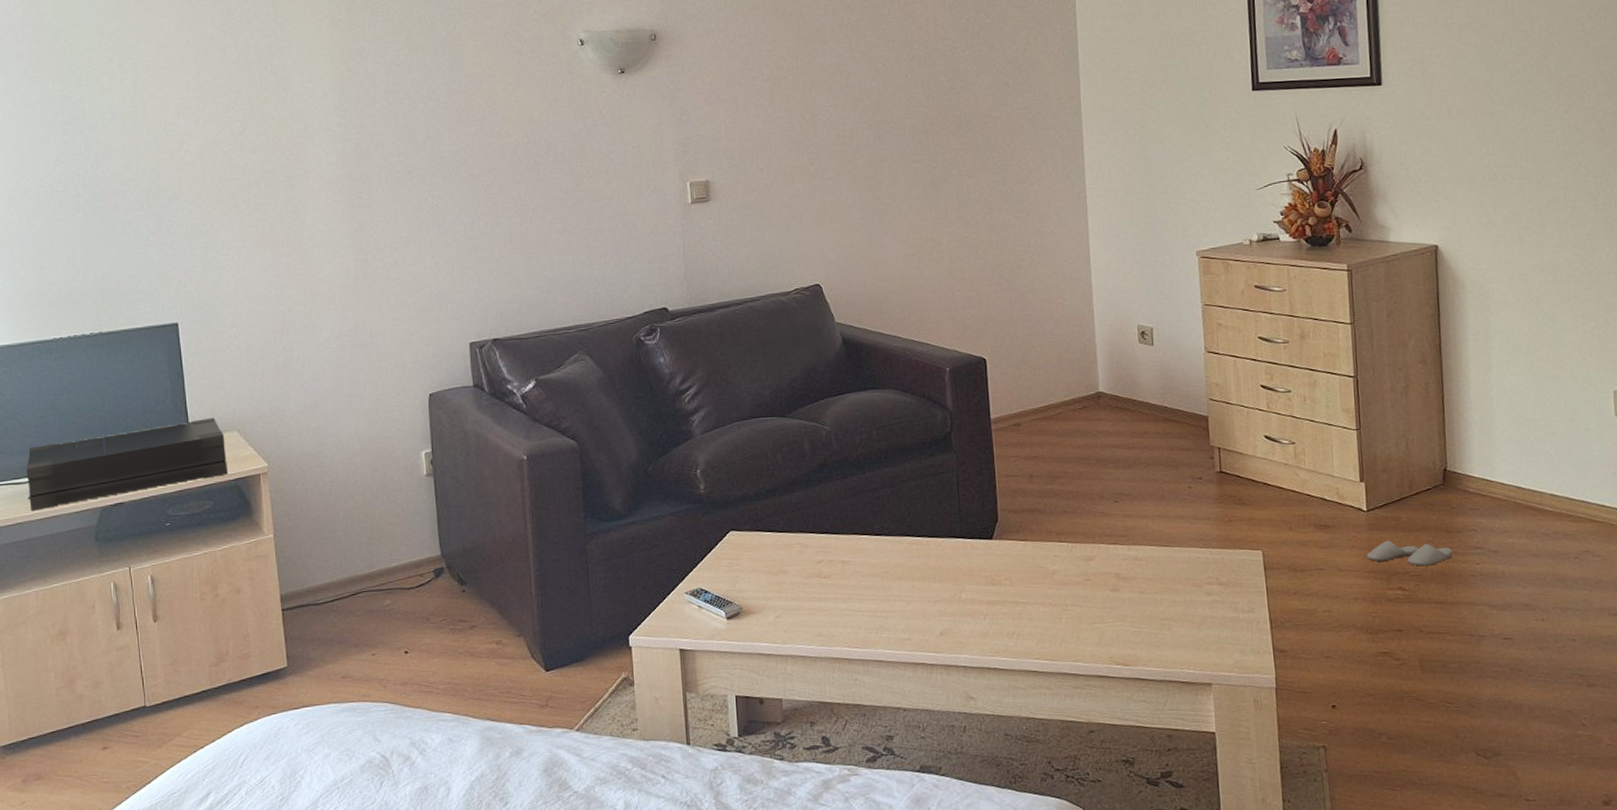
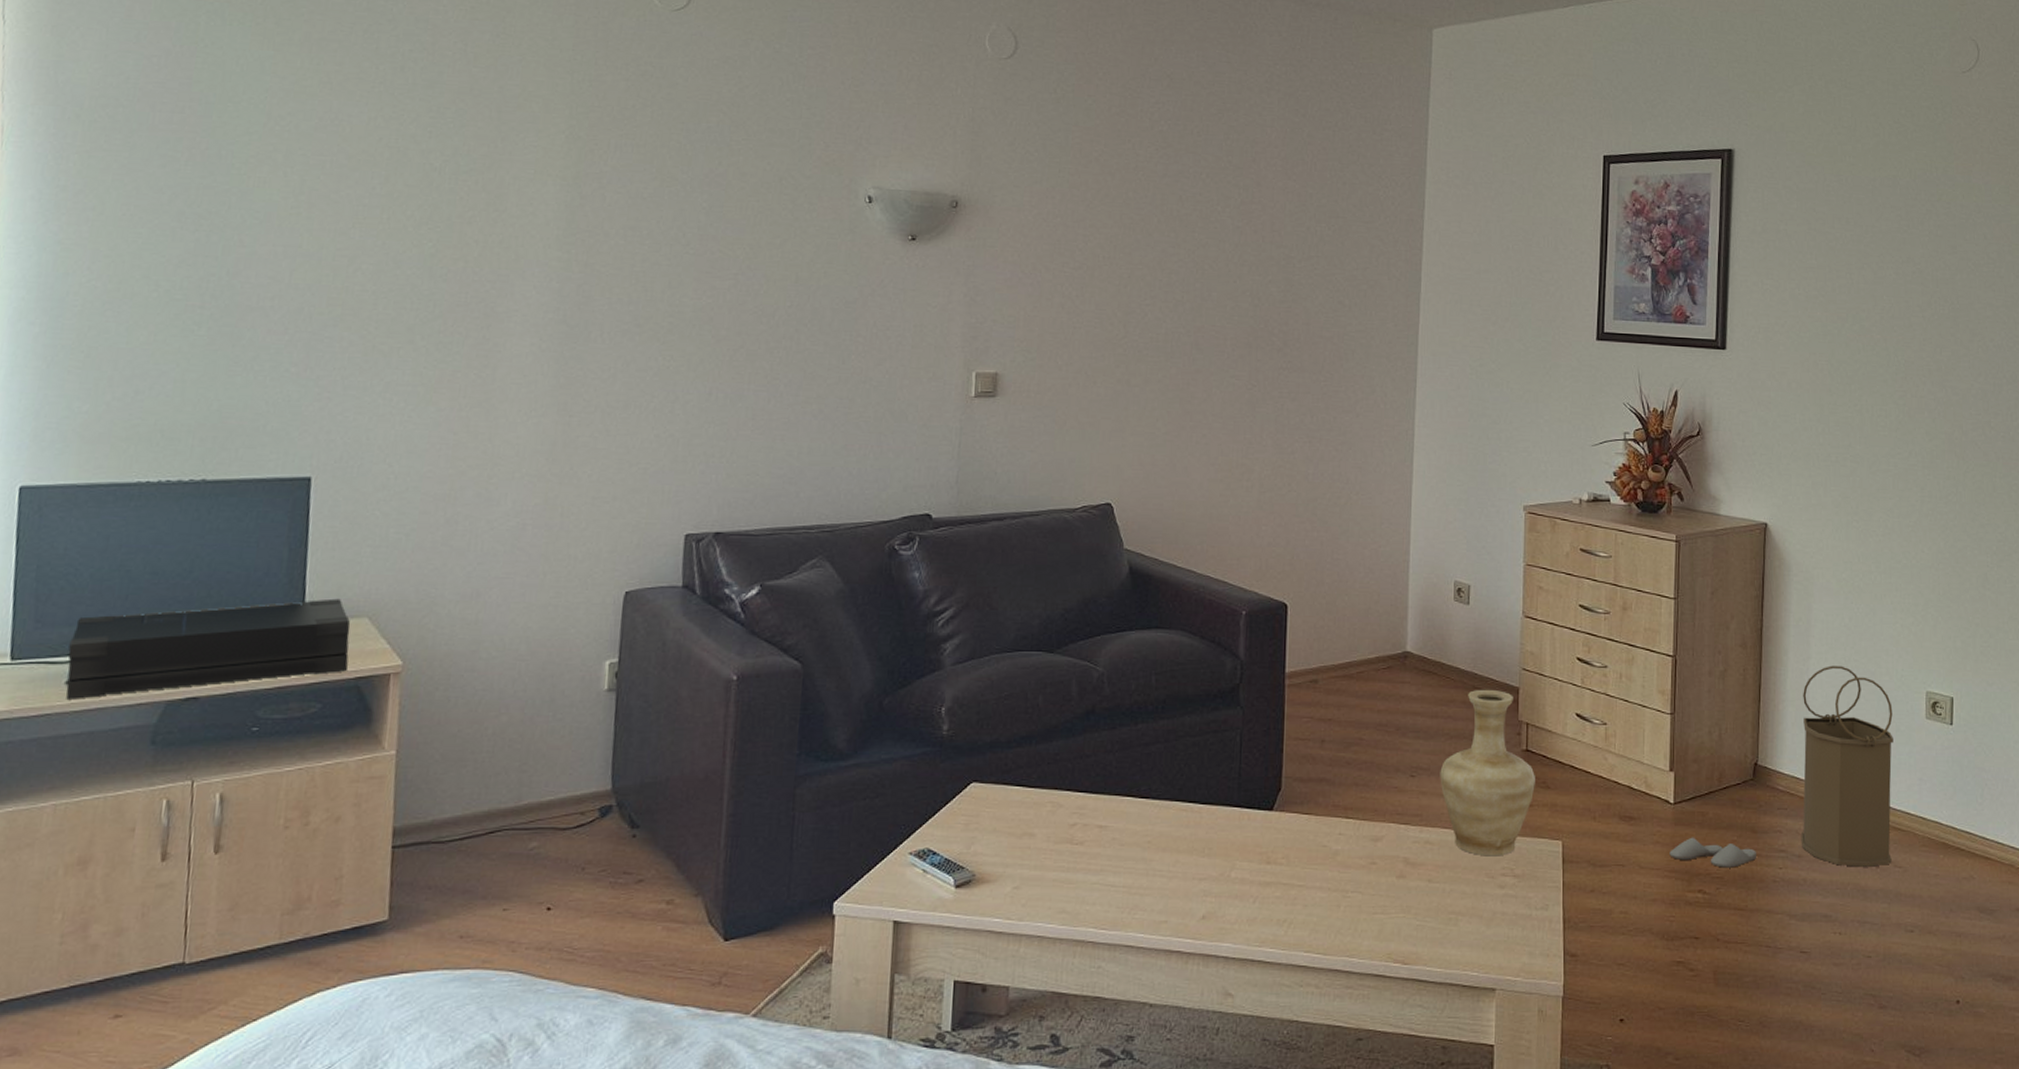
vase: none [1141,419,1232,568] -> present [1440,689,1535,857]
basket: none [1487,373,1590,559] -> present [1800,665,1893,867]

